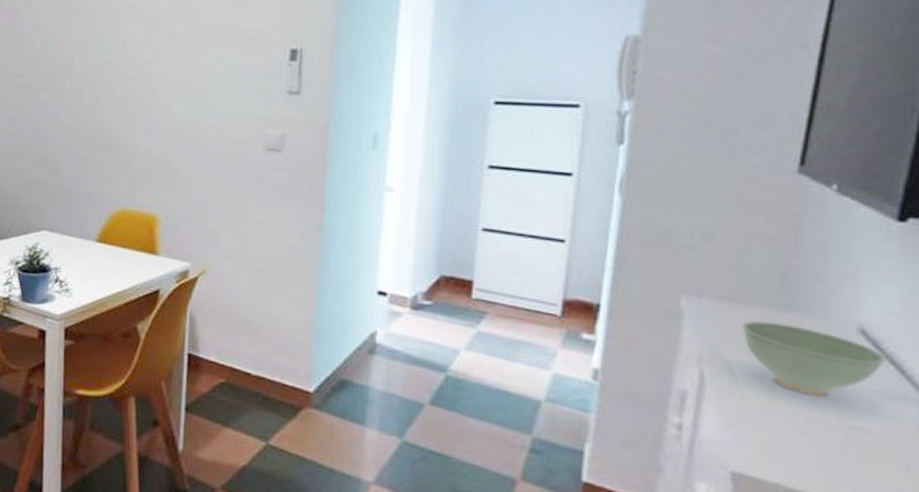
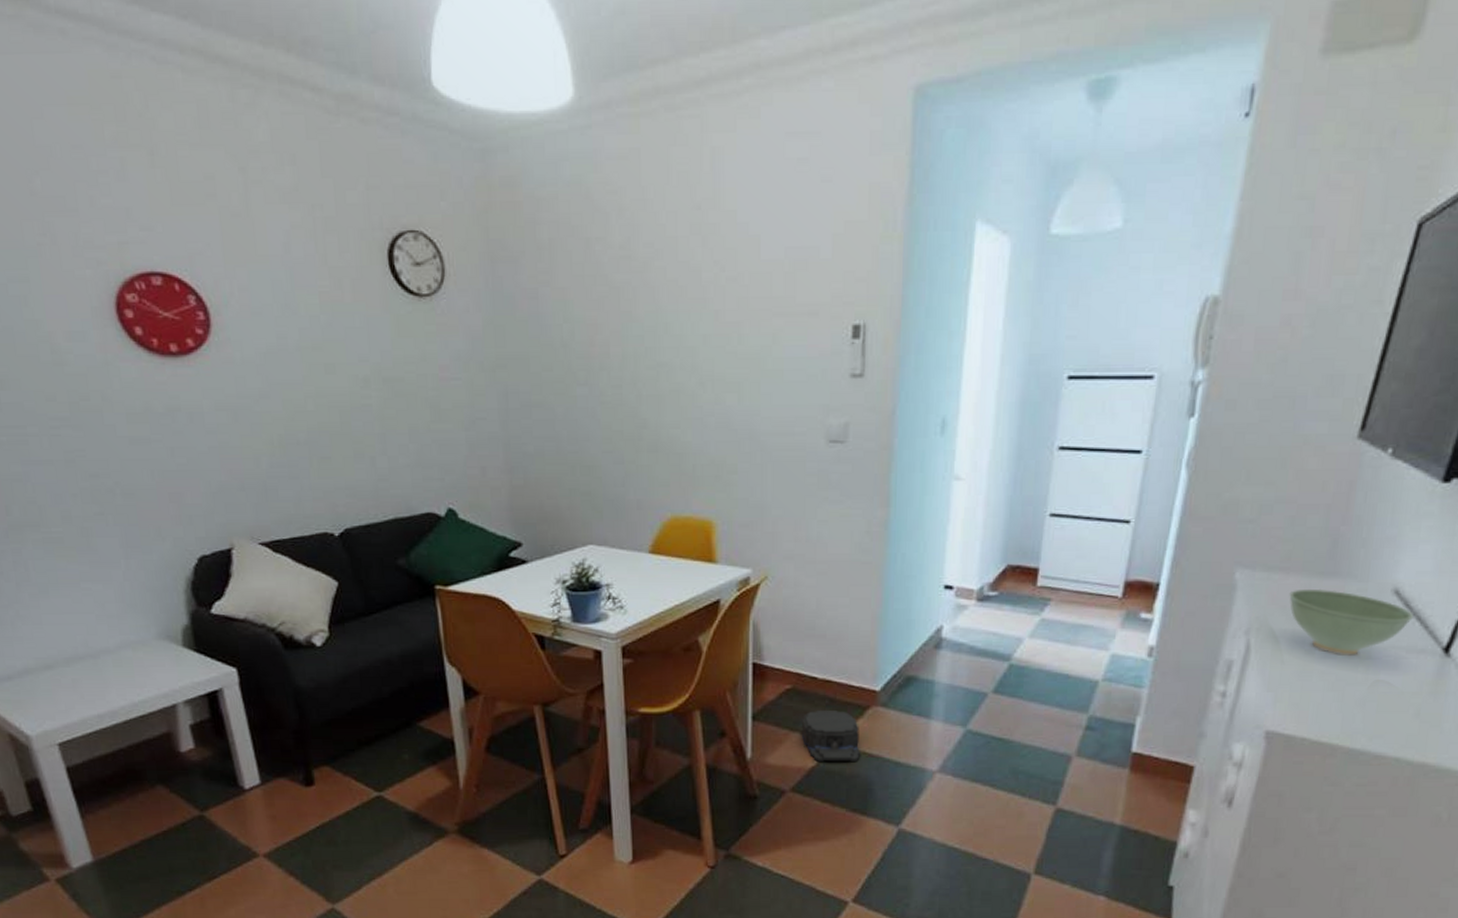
robot vacuum: none [233,407,294,464] -> present [801,711,861,763]

